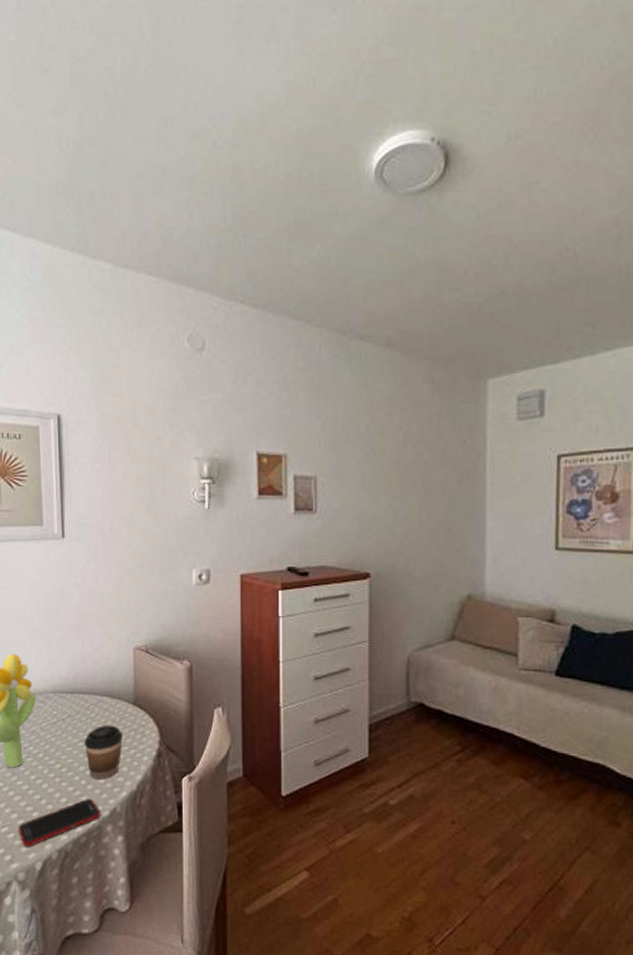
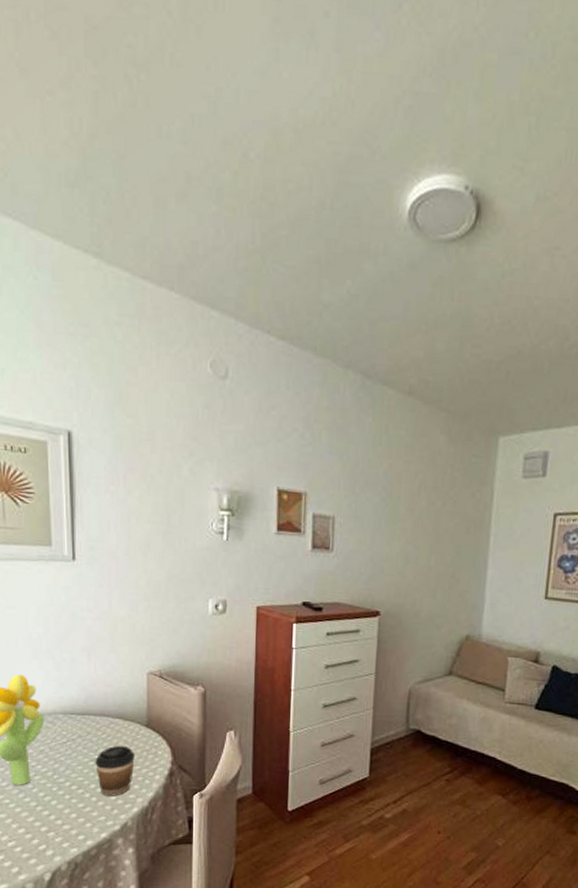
cell phone: present [18,798,101,847] -> none [26,813,112,860]

